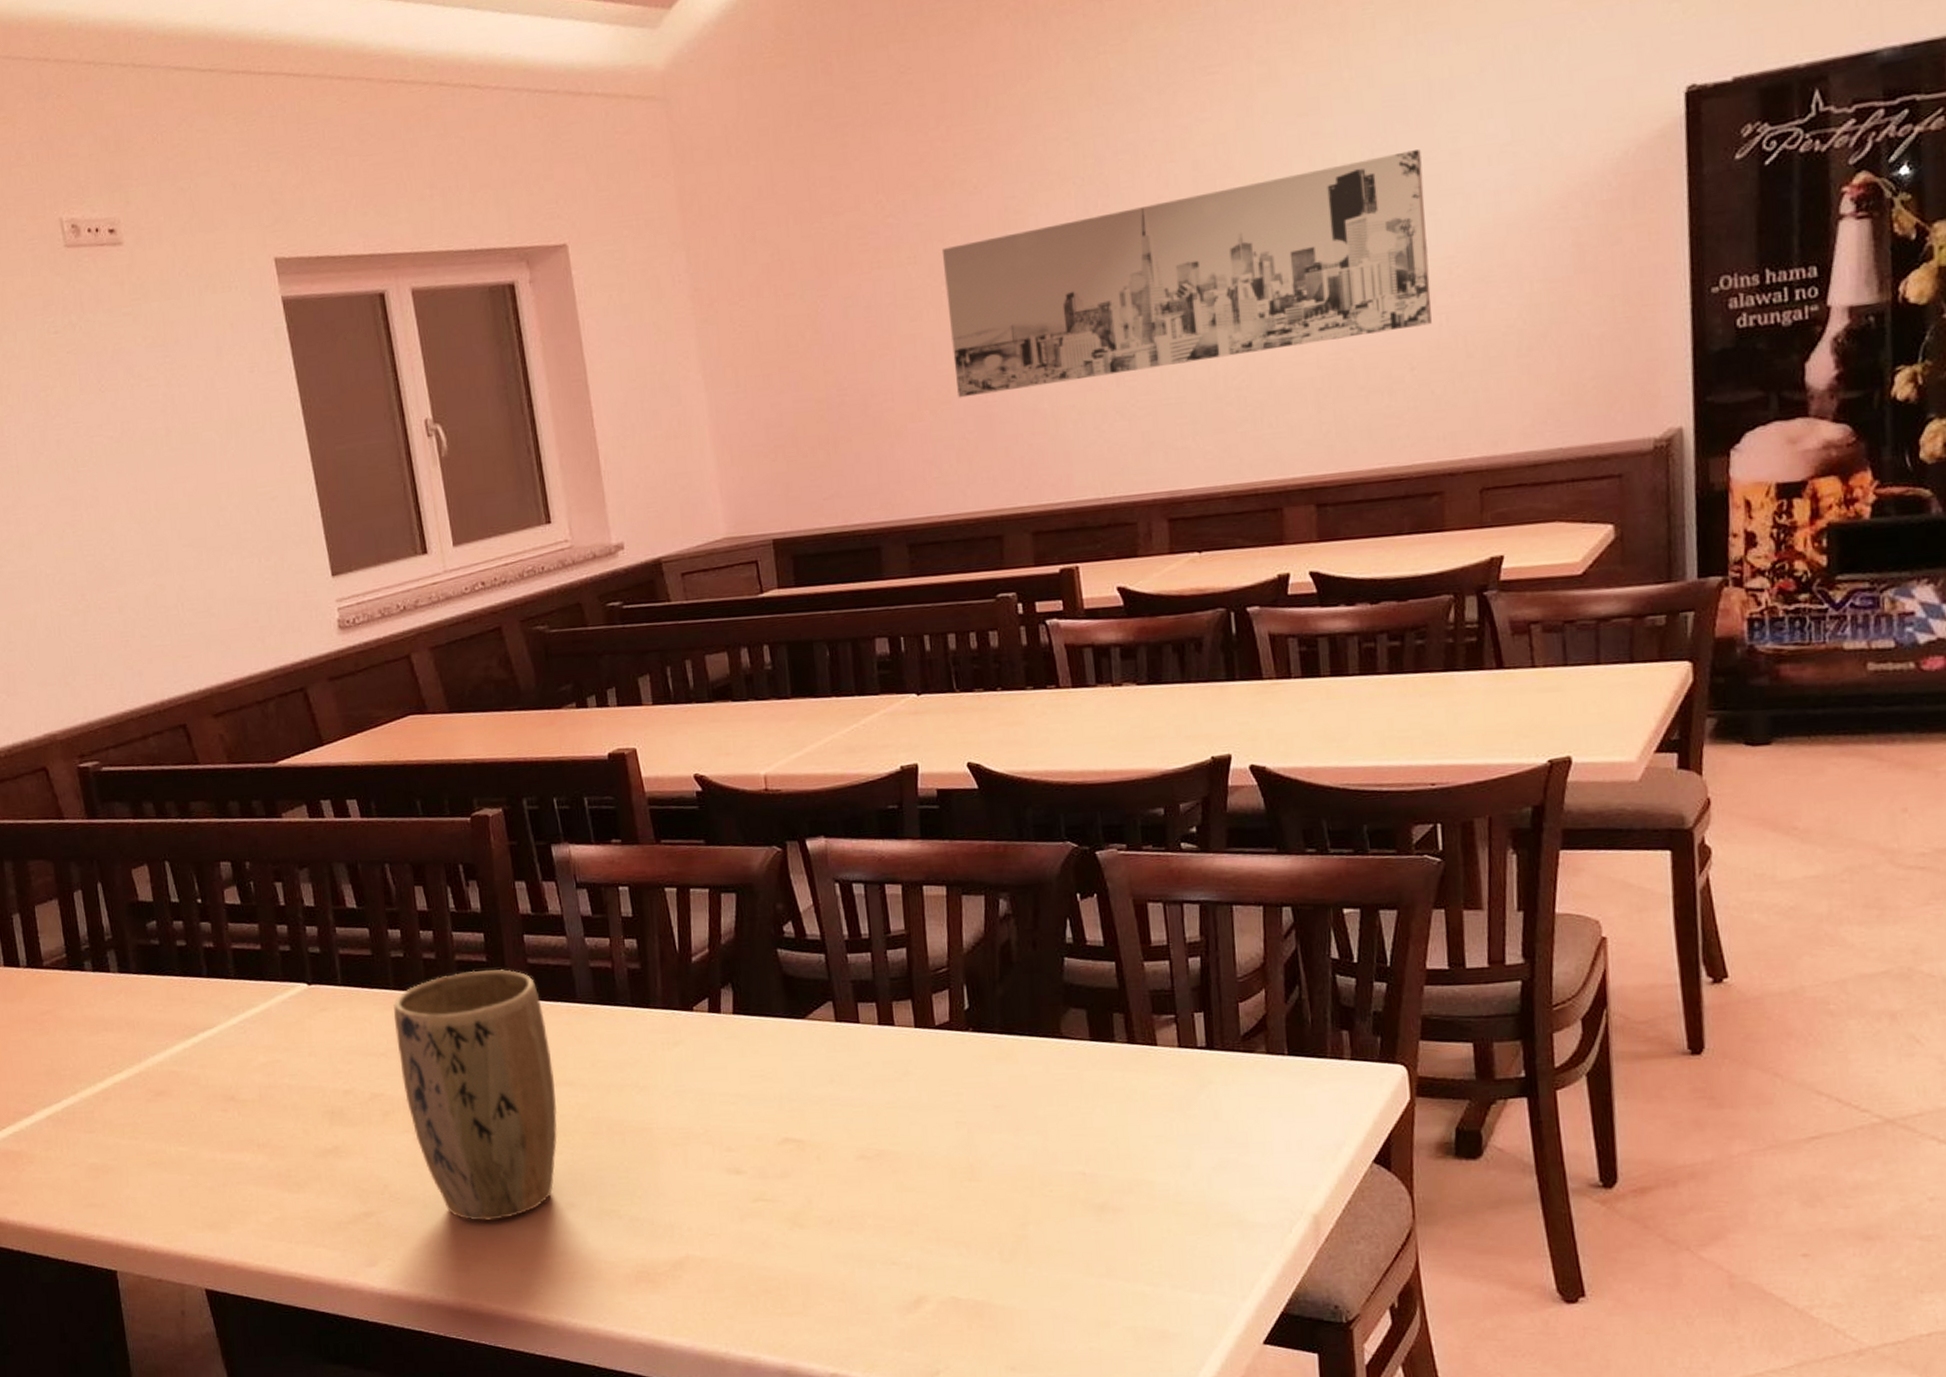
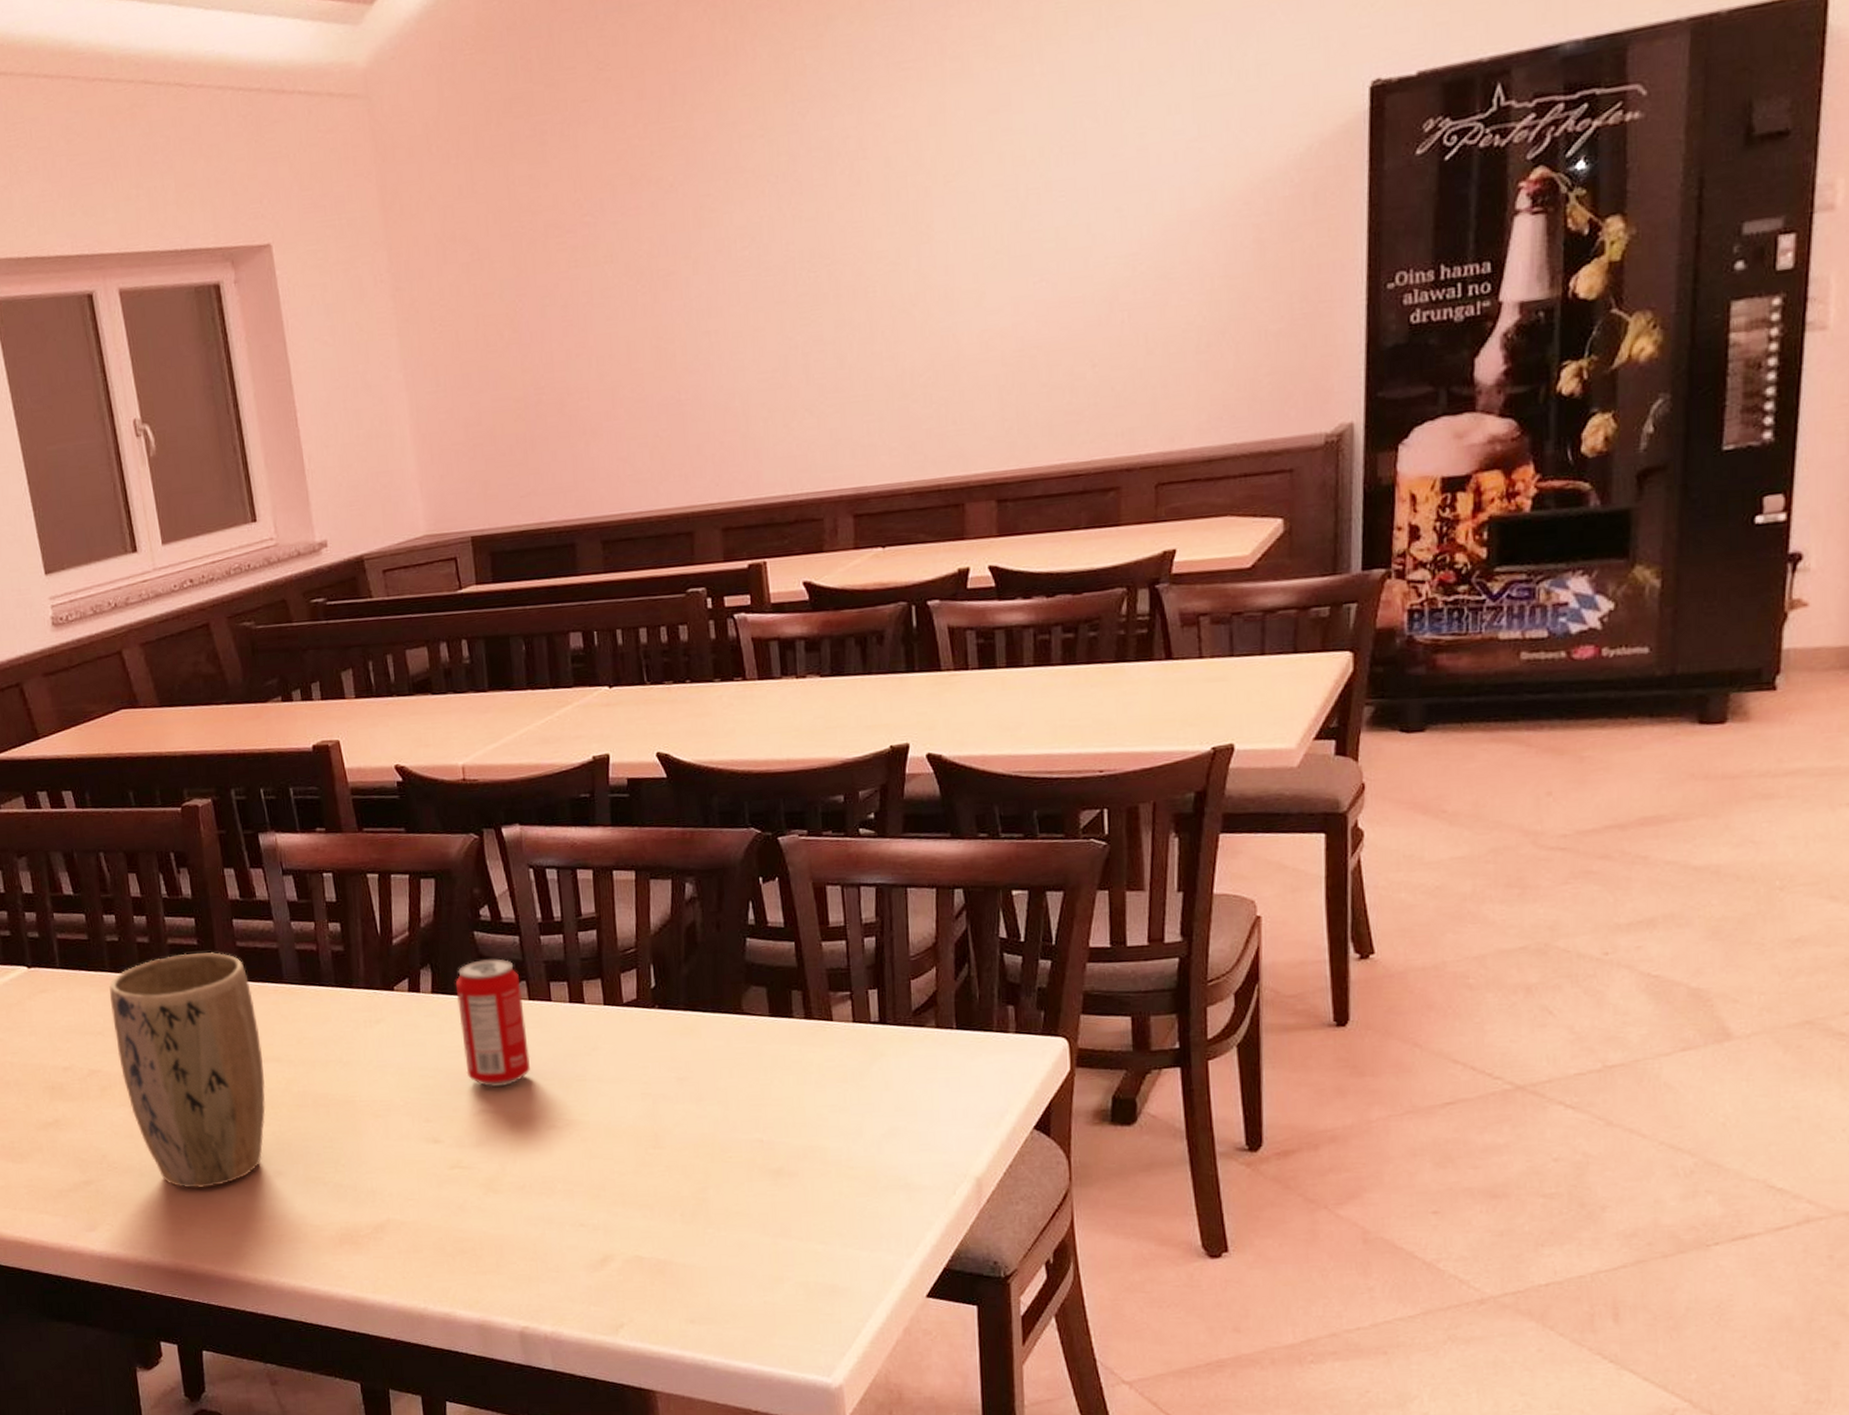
beverage can: none [757,978,838,1115] -> present [455,959,530,1088]
wall art: present [941,149,1432,398] -> none [637,146,1114,397]

